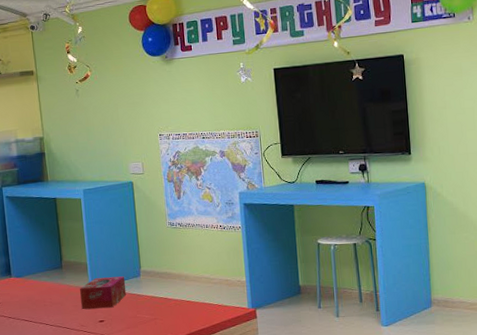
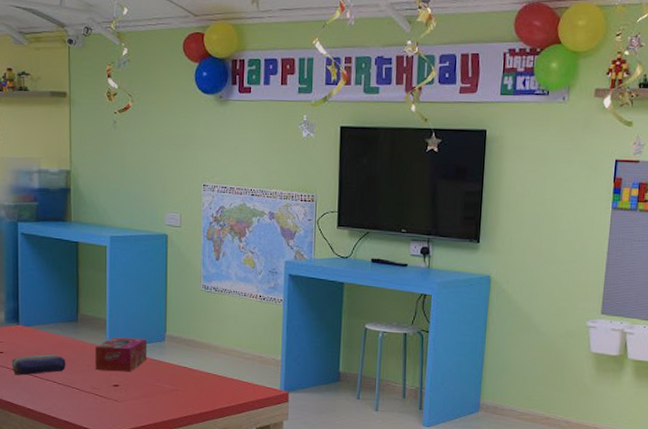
pencil case: none [8,299,56,322] -> present [12,353,66,376]

